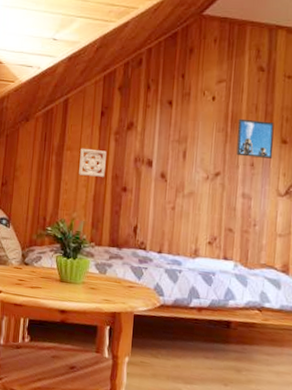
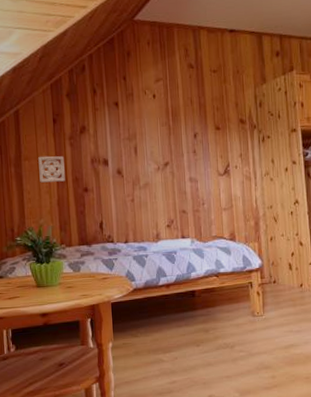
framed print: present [236,118,274,159] -> none [177,112,210,146]

